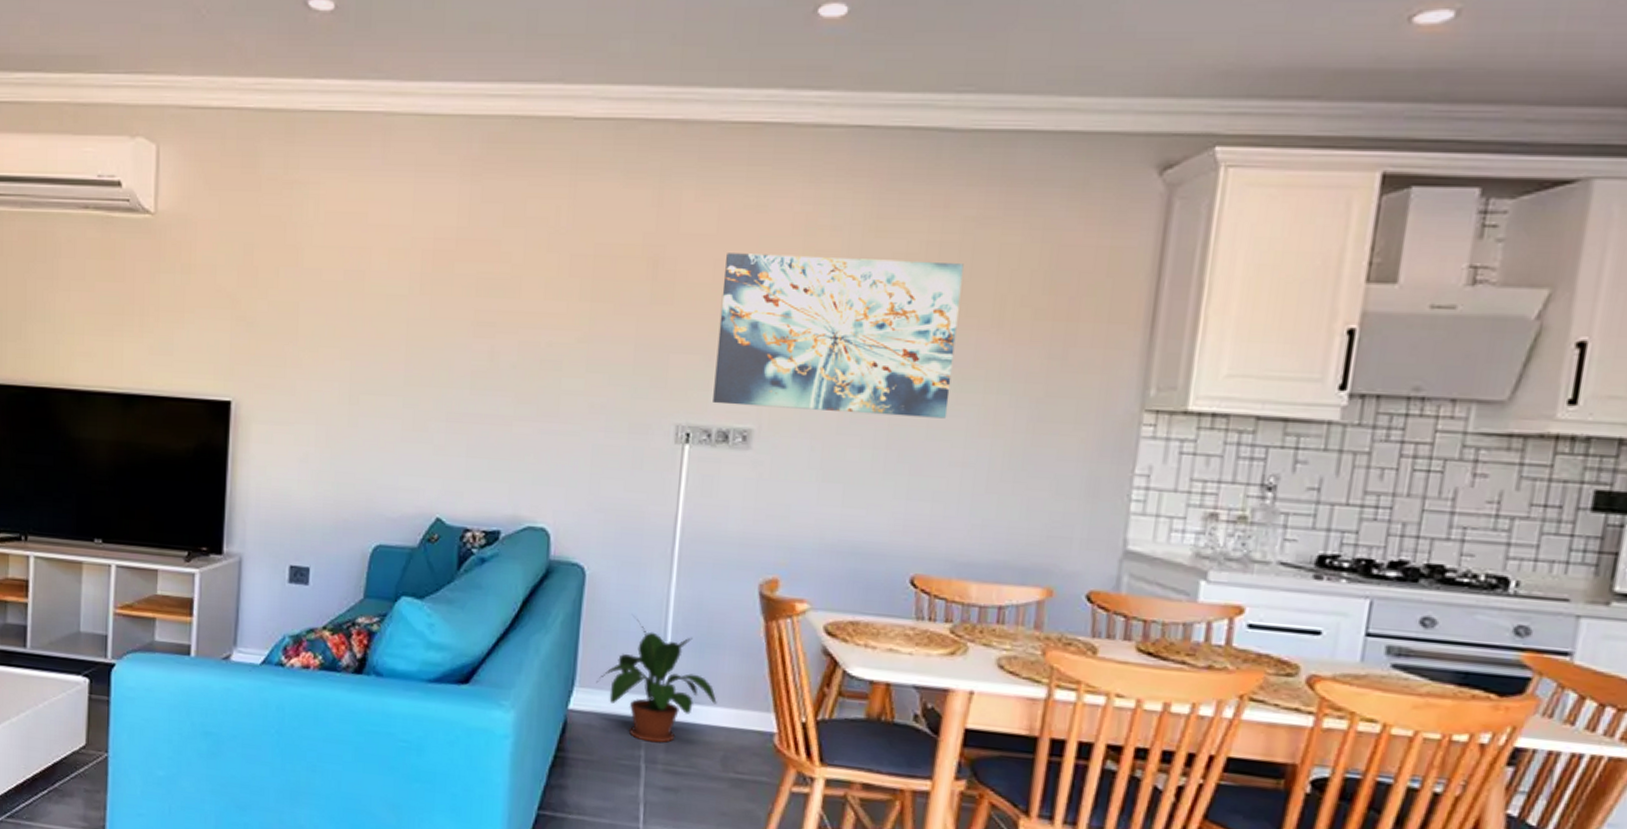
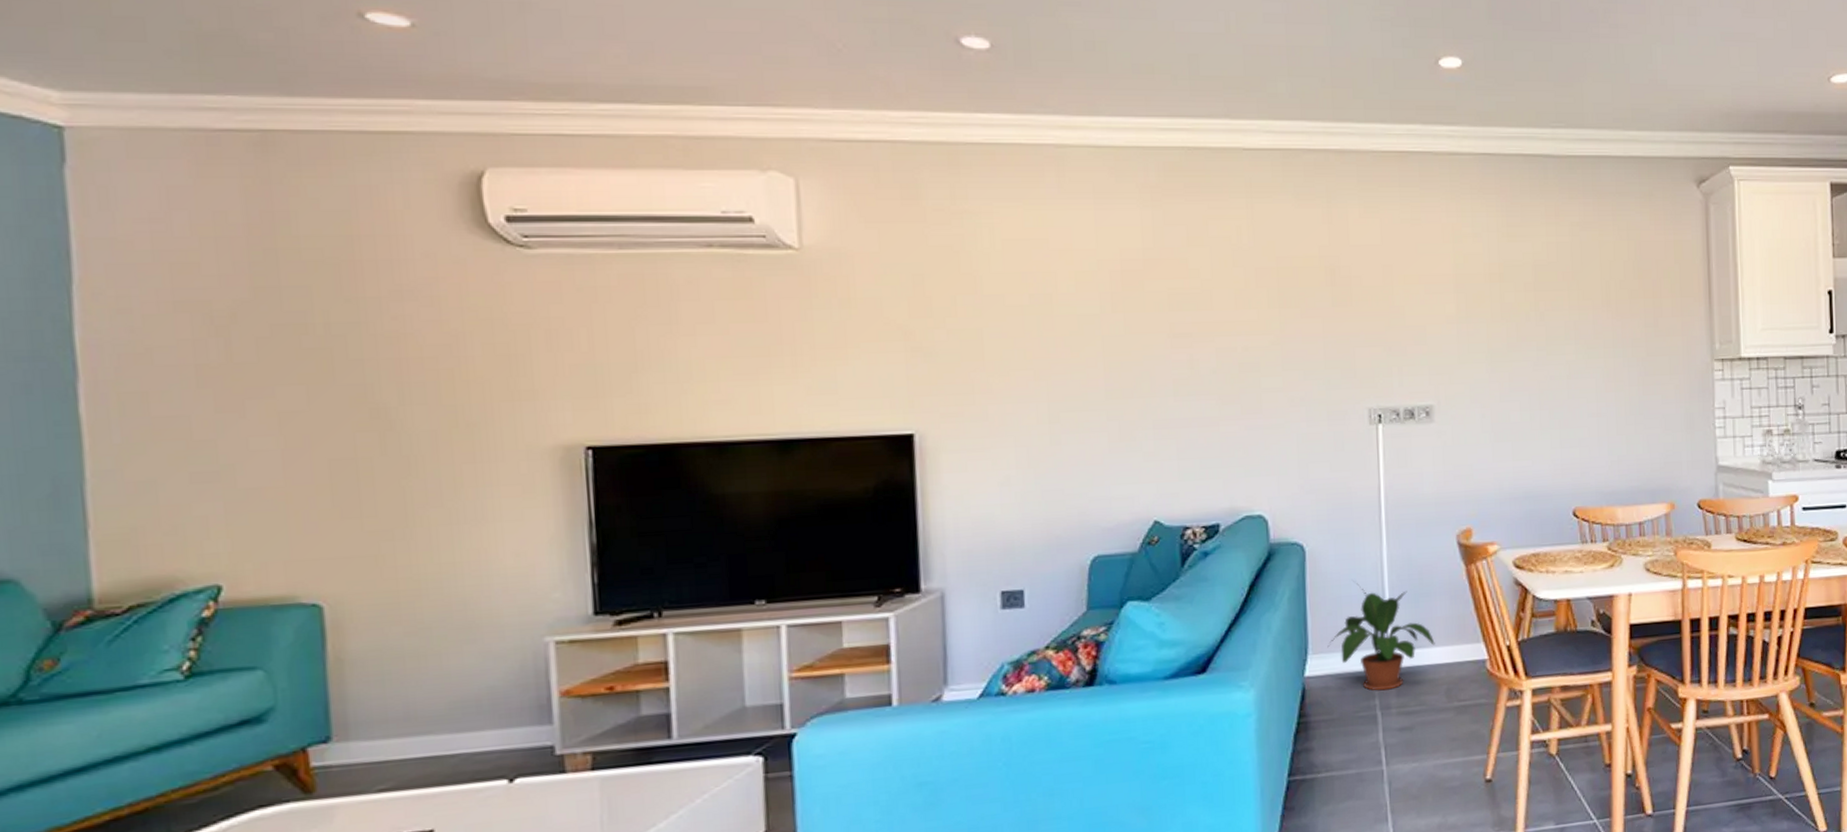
wall art: present [713,253,964,419] -> none [1392,258,1581,387]

